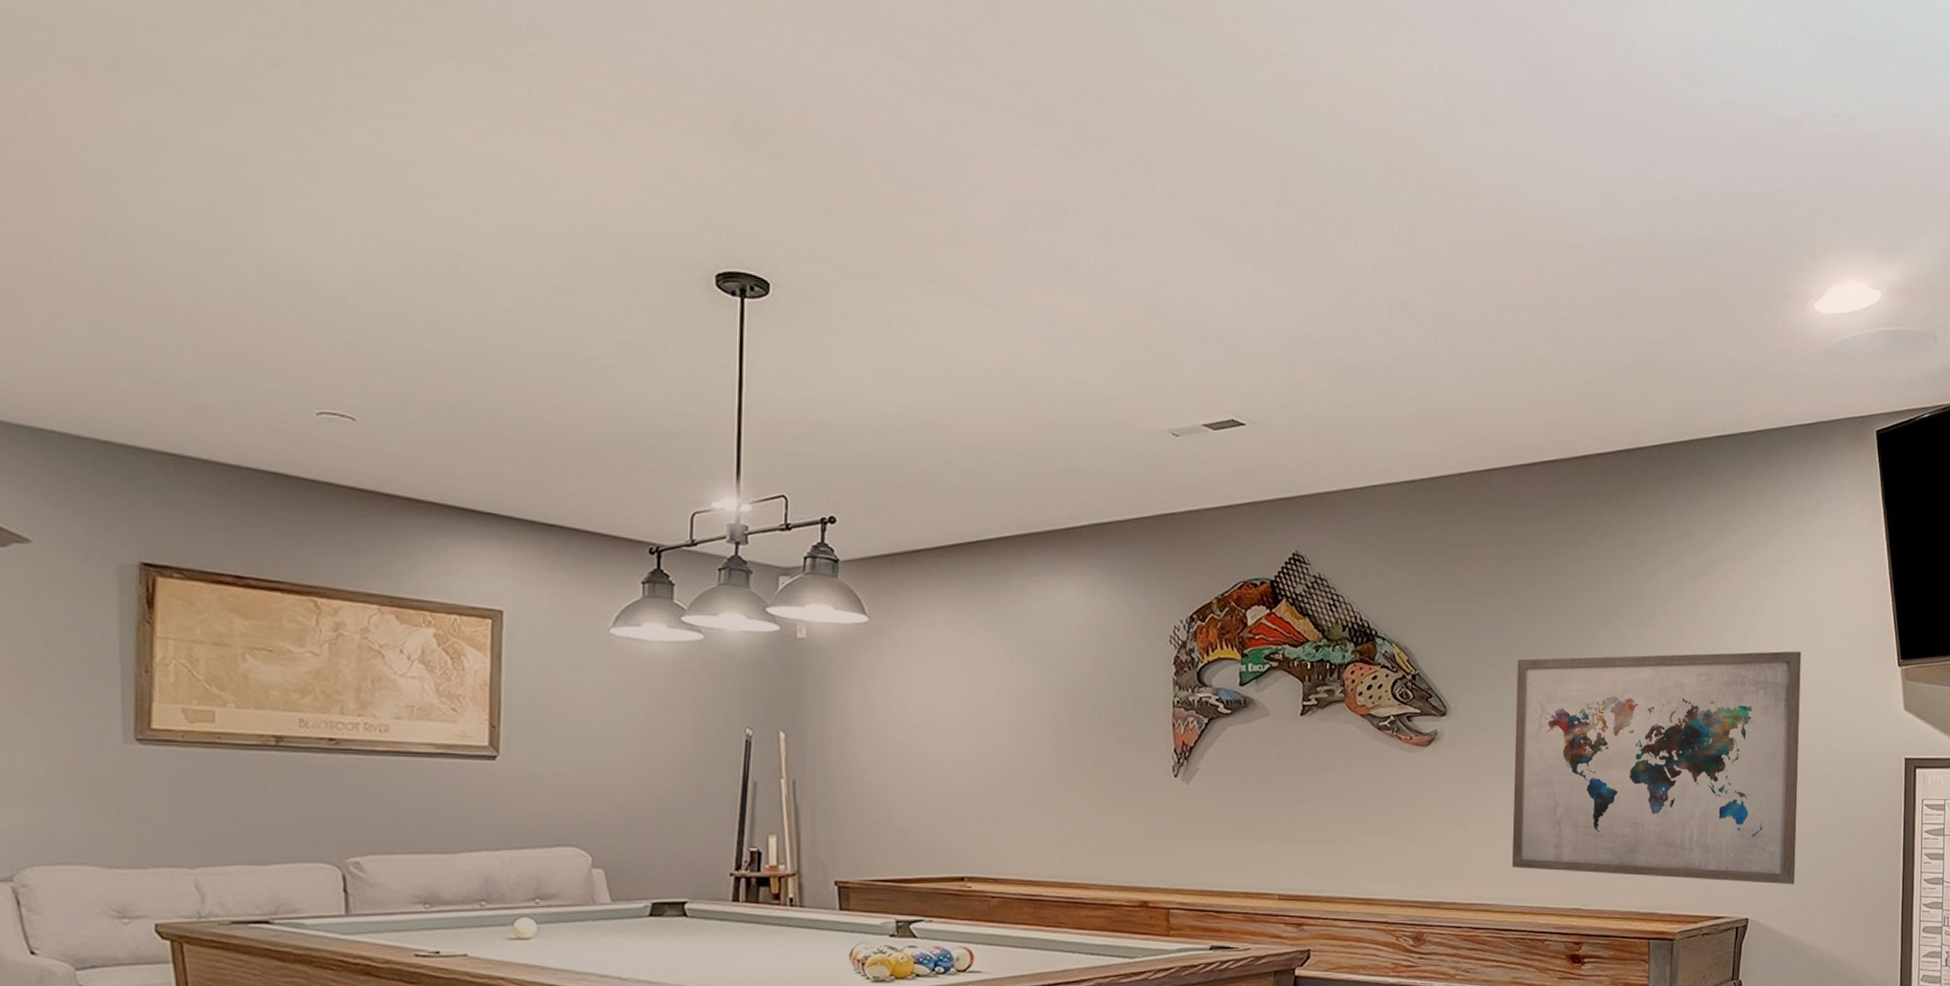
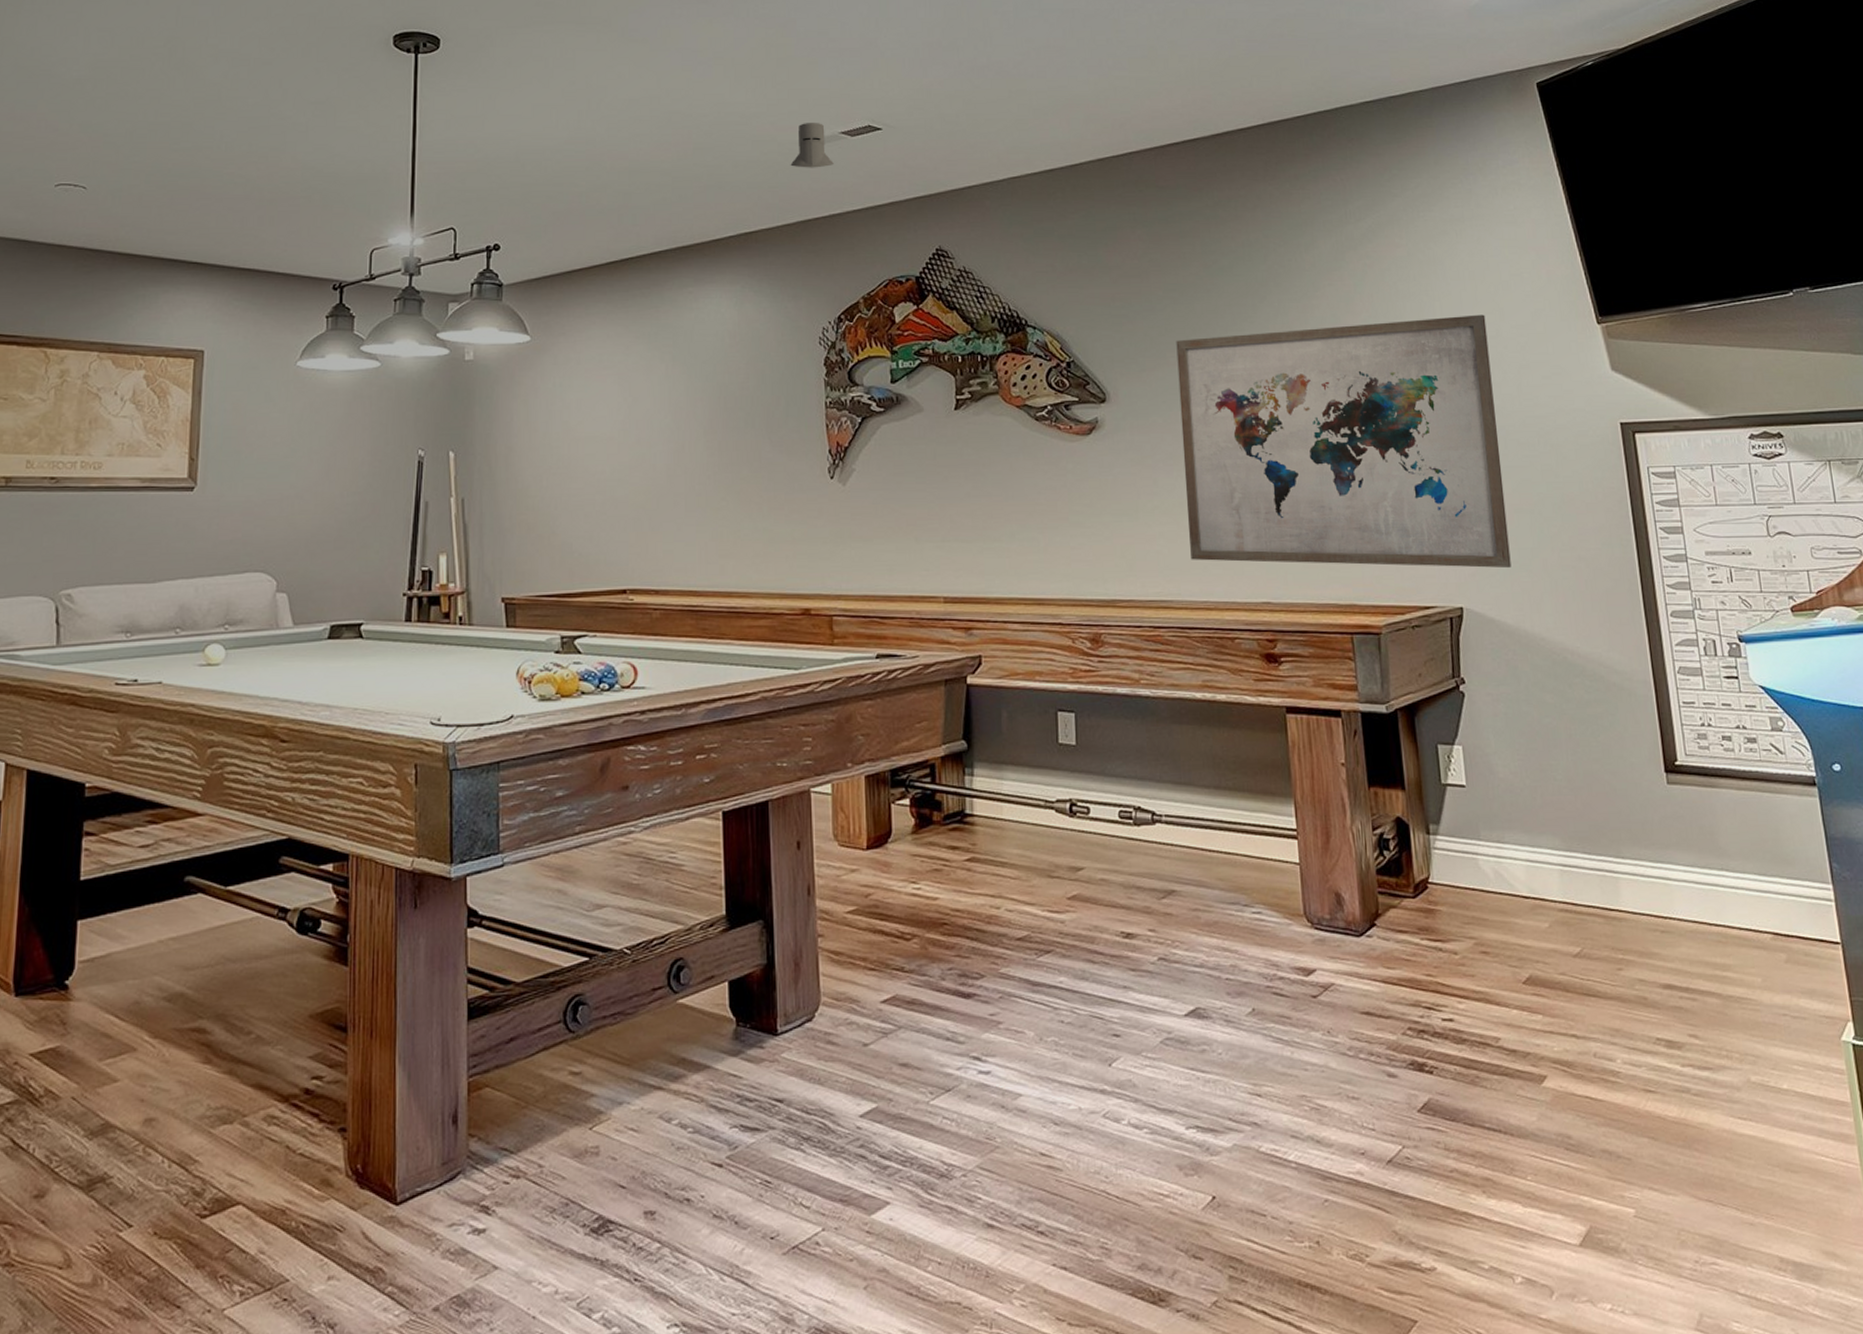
knight helmet: none [1149,411,1194,461] -> present [790,123,834,168]

